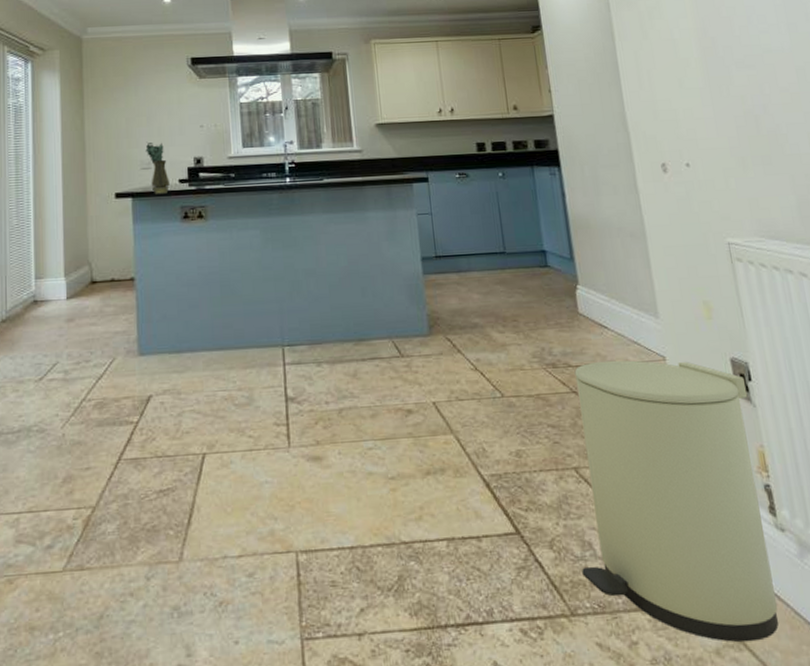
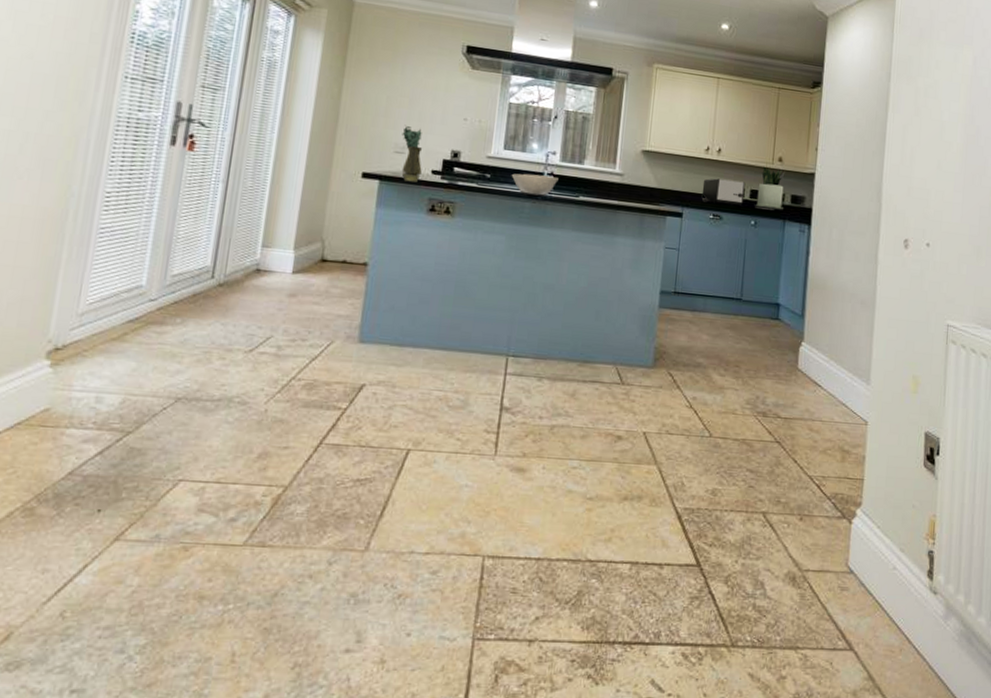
bowl: none [254,165,300,189] -> present [511,173,559,198]
toaster: none [442,136,487,163] -> present [701,178,746,206]
planter: none [498,116,530,160] -> present [754,166,785,211]
pedal bin: present [574,360,778,643] -> none [749,416,934,688]

